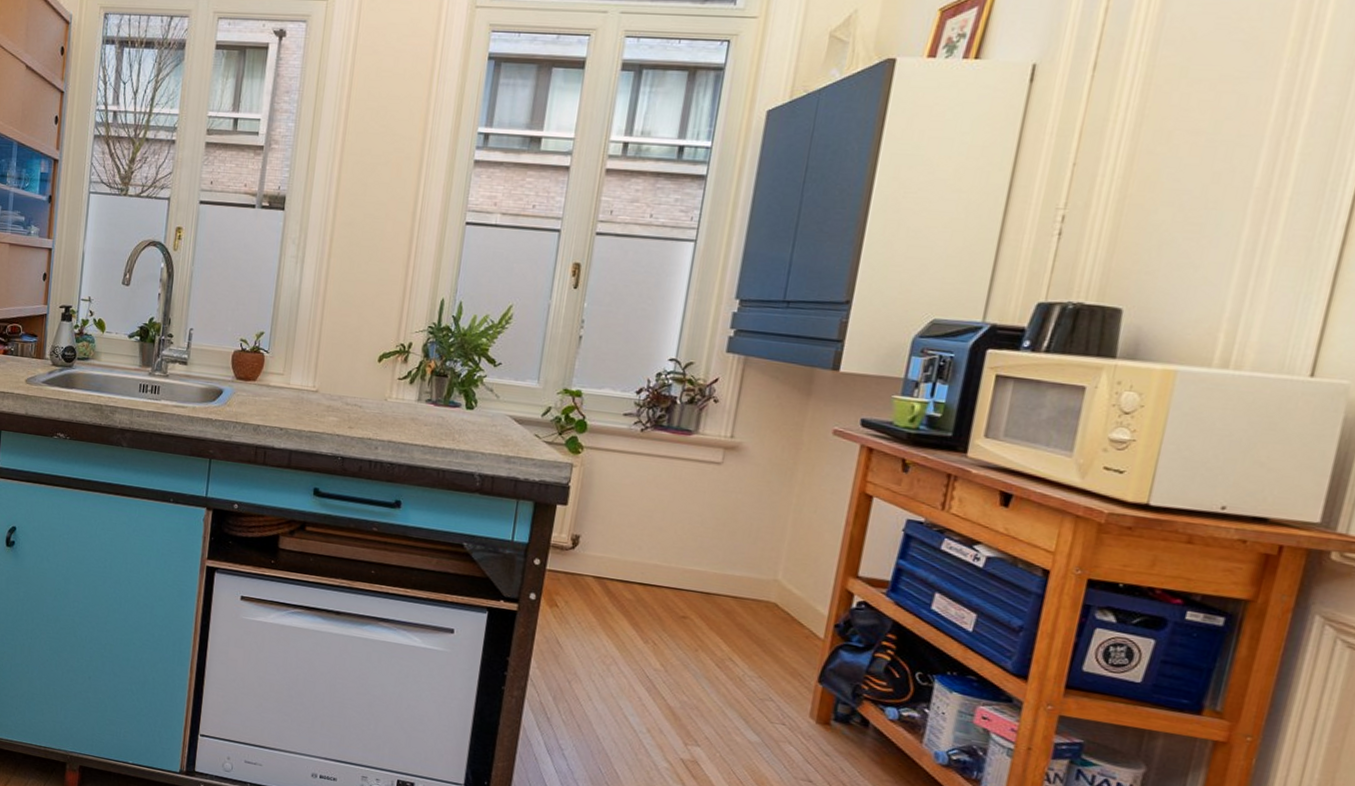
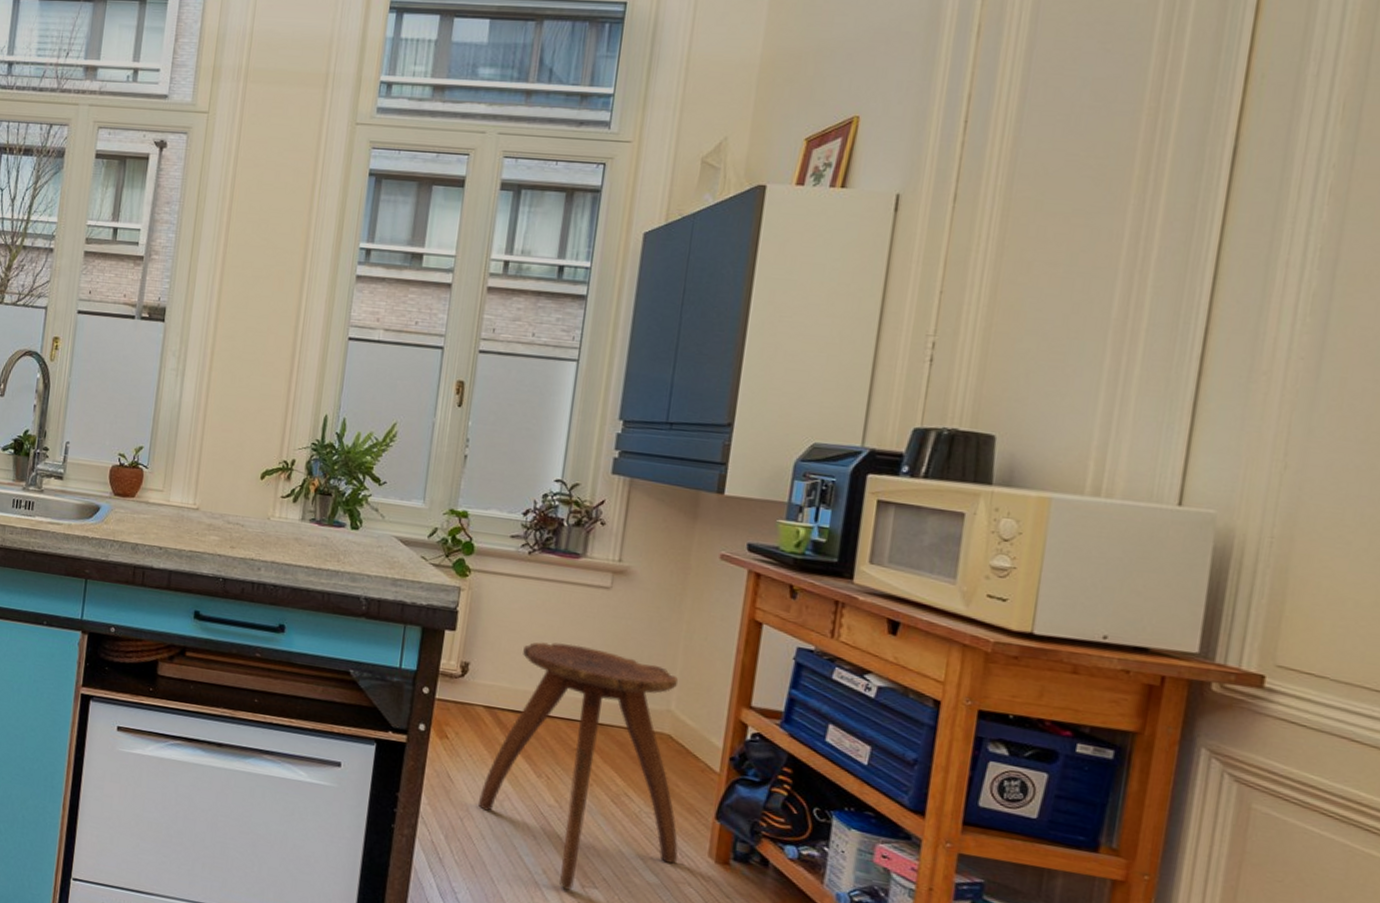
stool: none [585,515,787,748] -> present [477,642,679,890]

